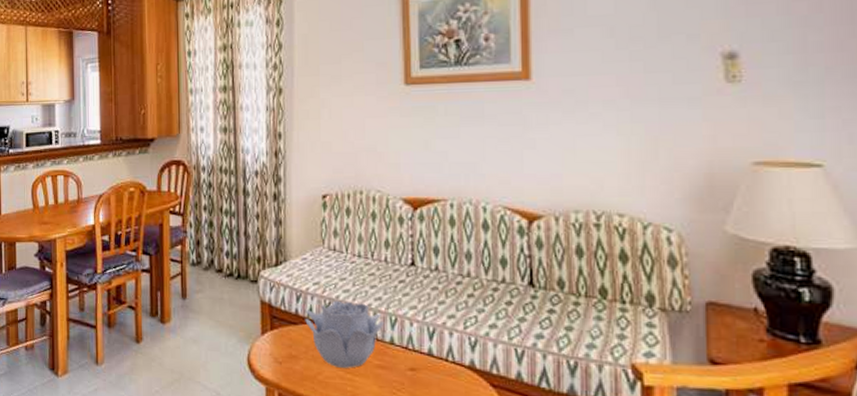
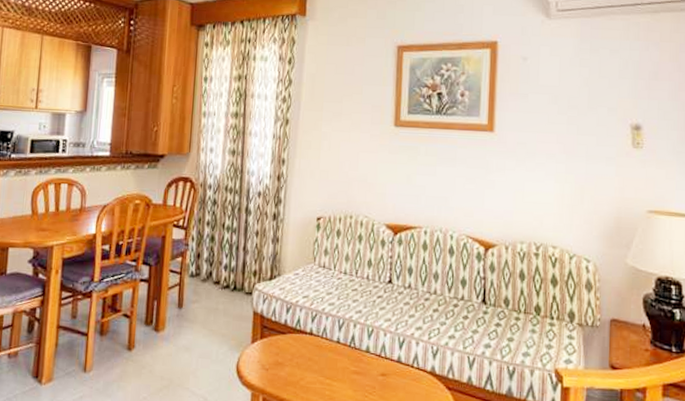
decorative bowl: present [305,300,385,368] -> none [293,312,363,374]

